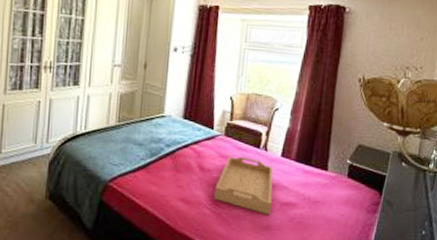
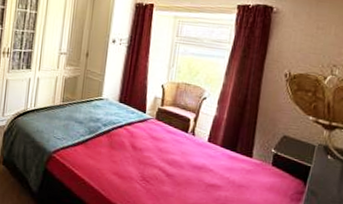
serving tray: present [214,156,274,215] -> none [144,139,201,194]

